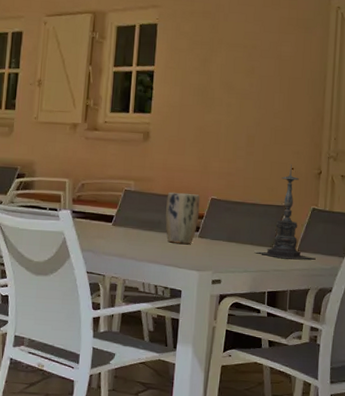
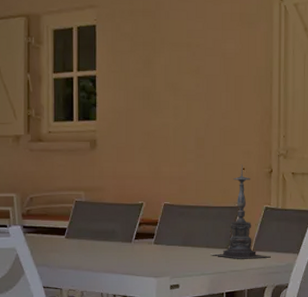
plant pot: present [165,192,200,244] -> none [119,200,153,251]

